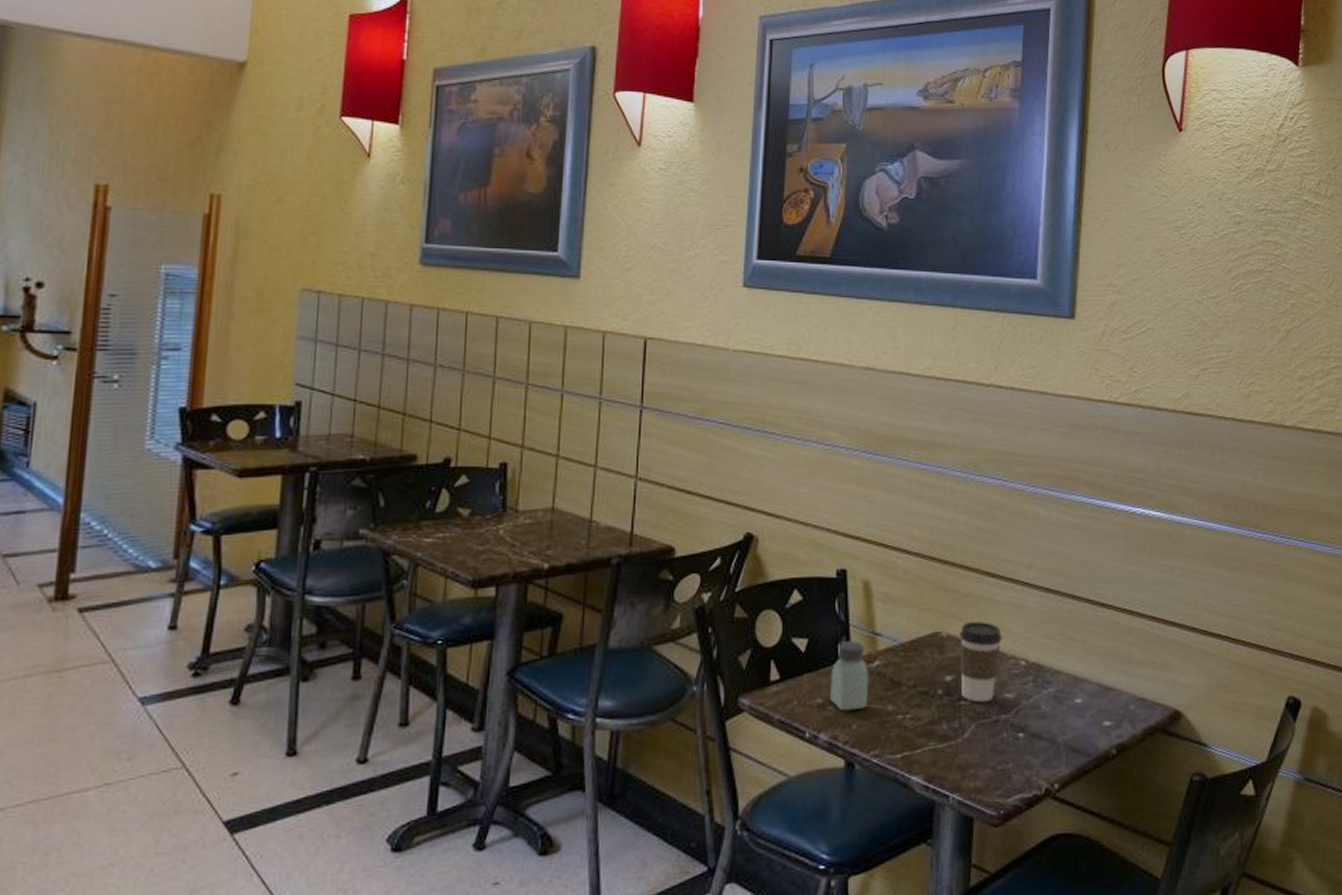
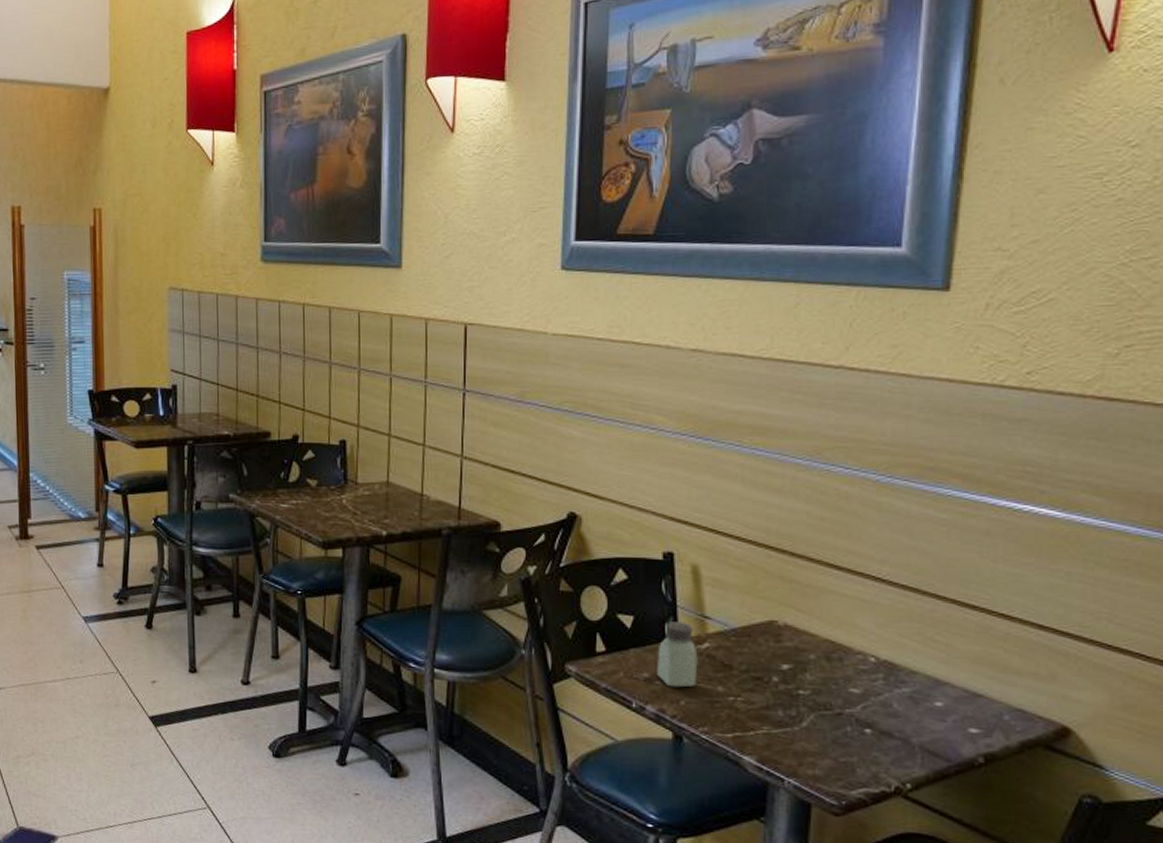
coffee cup: present [960,622,1002,703] -> none [798,613,848,695]

